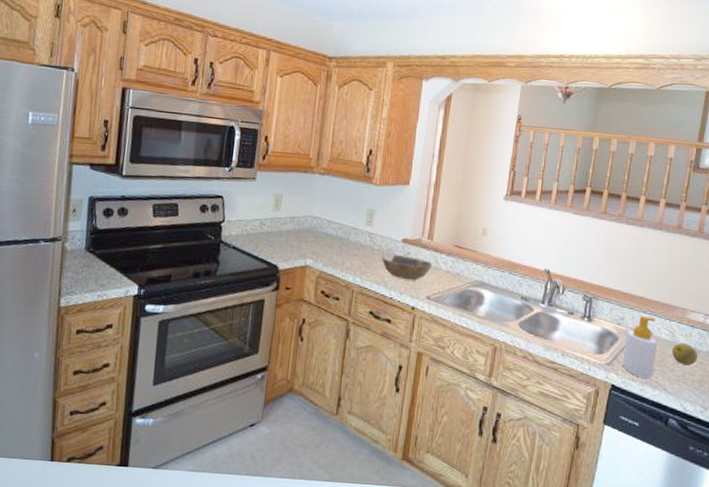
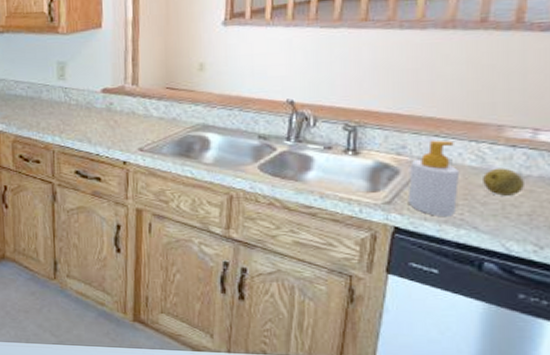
bowl: present [381,254,433,280] -> none [80,106,142,133]

